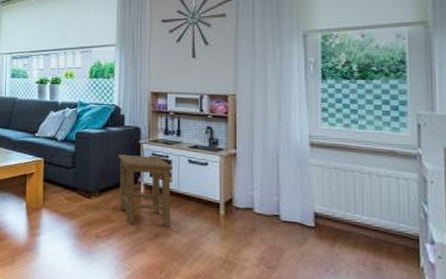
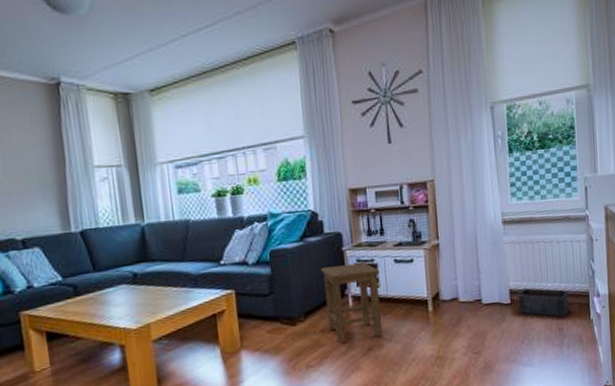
storage bin: none [323,215,391,256] -> present [517,288,569,317]

